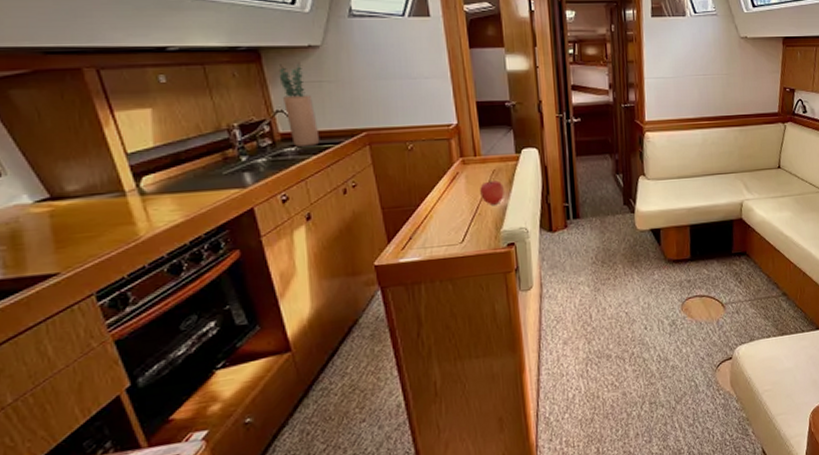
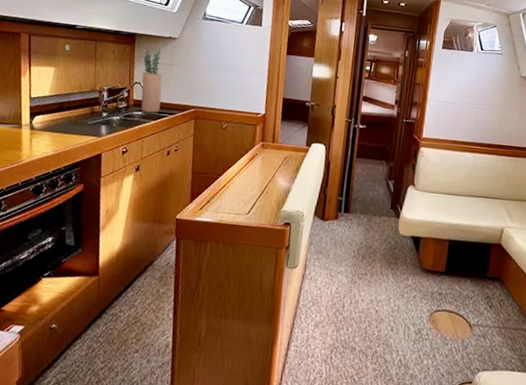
fruit: present [480,180,505,205] -> none [271,165,292,187]

